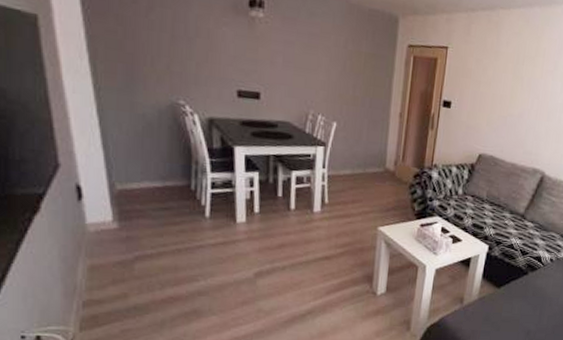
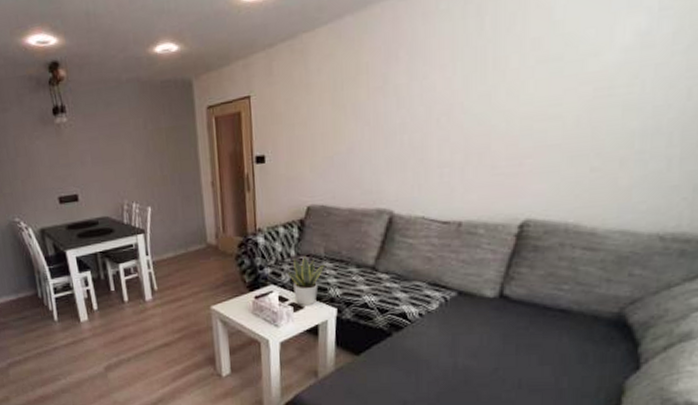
potted plant: none [452,195,487,240] -> present [287,255,326,306]

